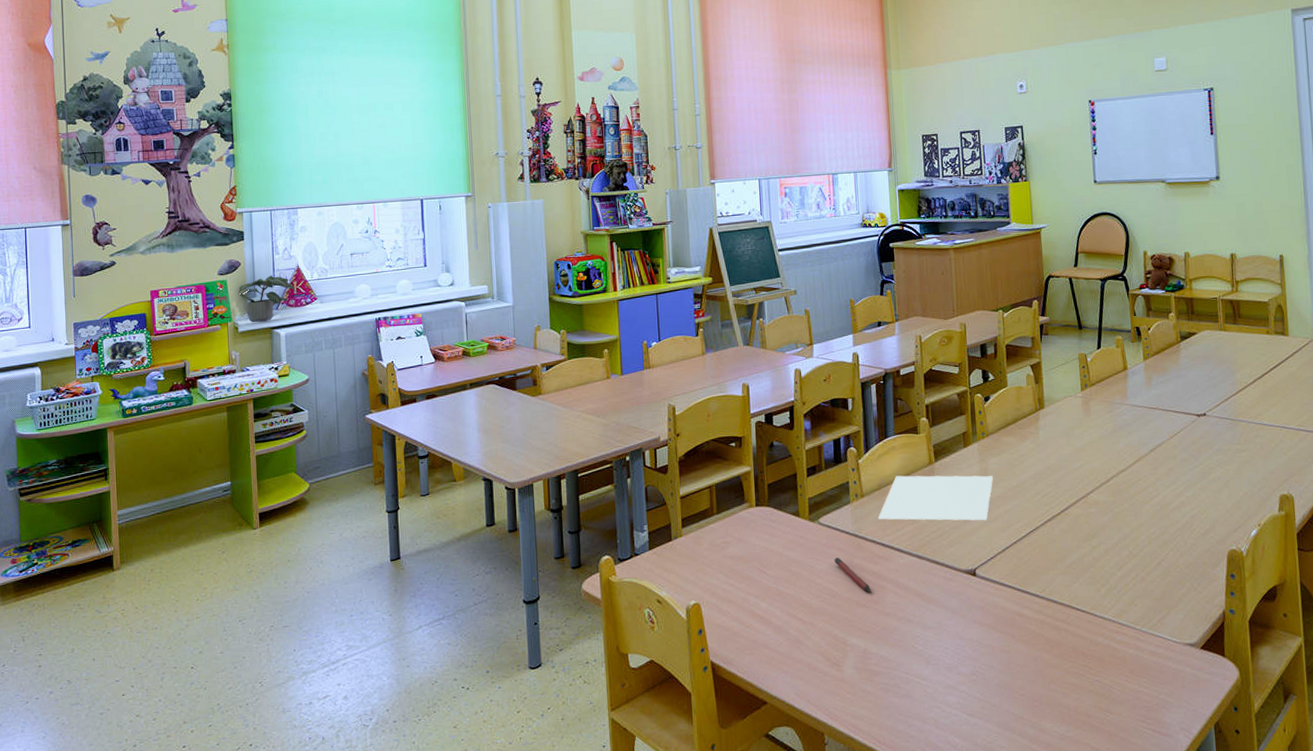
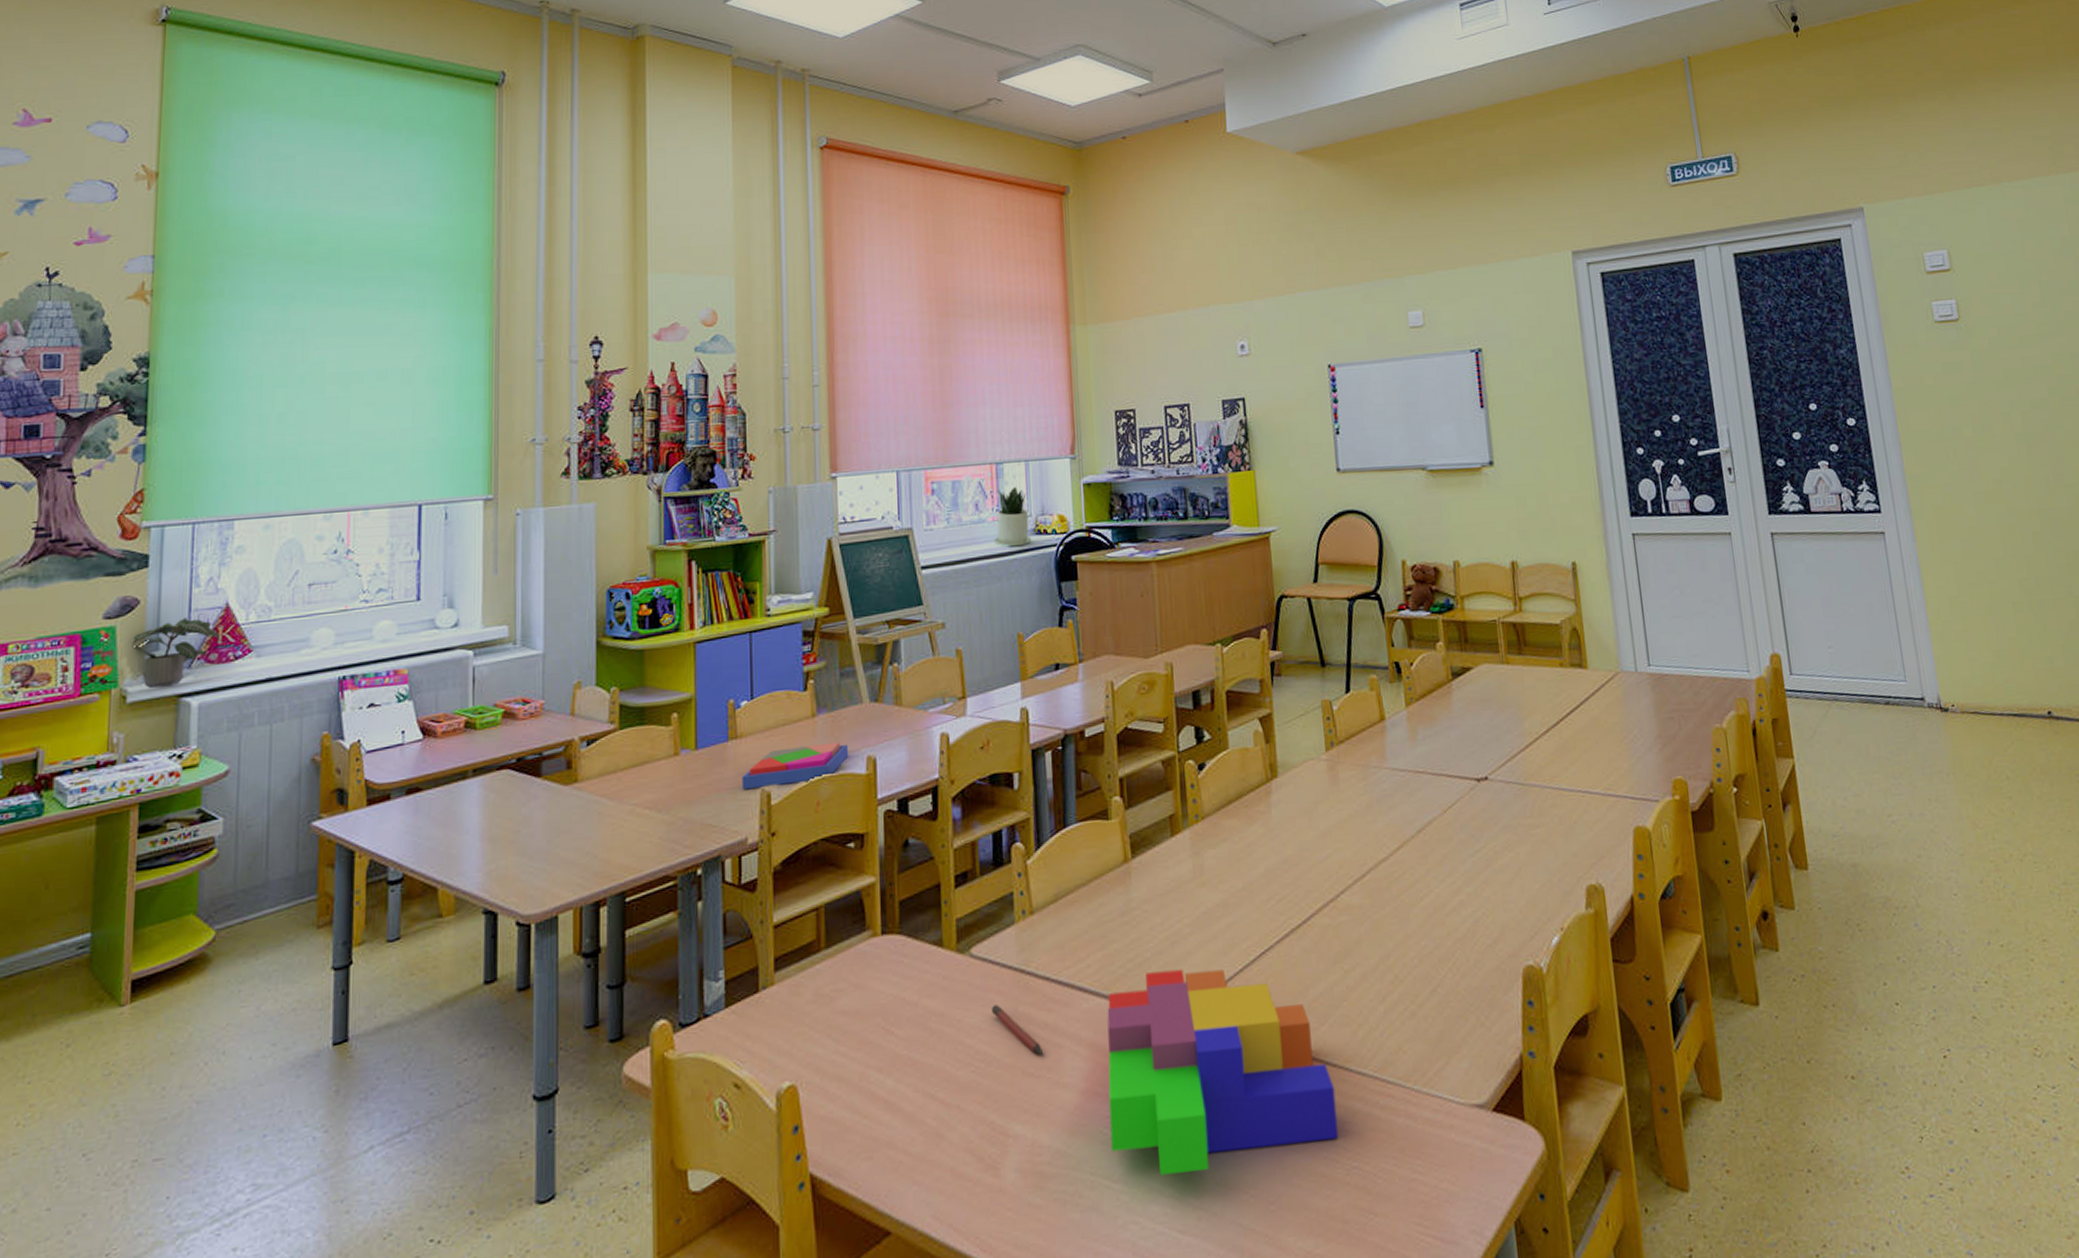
puzzle: none [654,372,730,404] -> present [741,741,849,790]
planter: none [831,191,860,236] -> present [994,486,1032,547]
paper sheet: present [877,475,993,521] -> none [1052,875,1211,946]
toy blocks: none [917,539,1085,677] -> present [1107,969,1339,1175]

